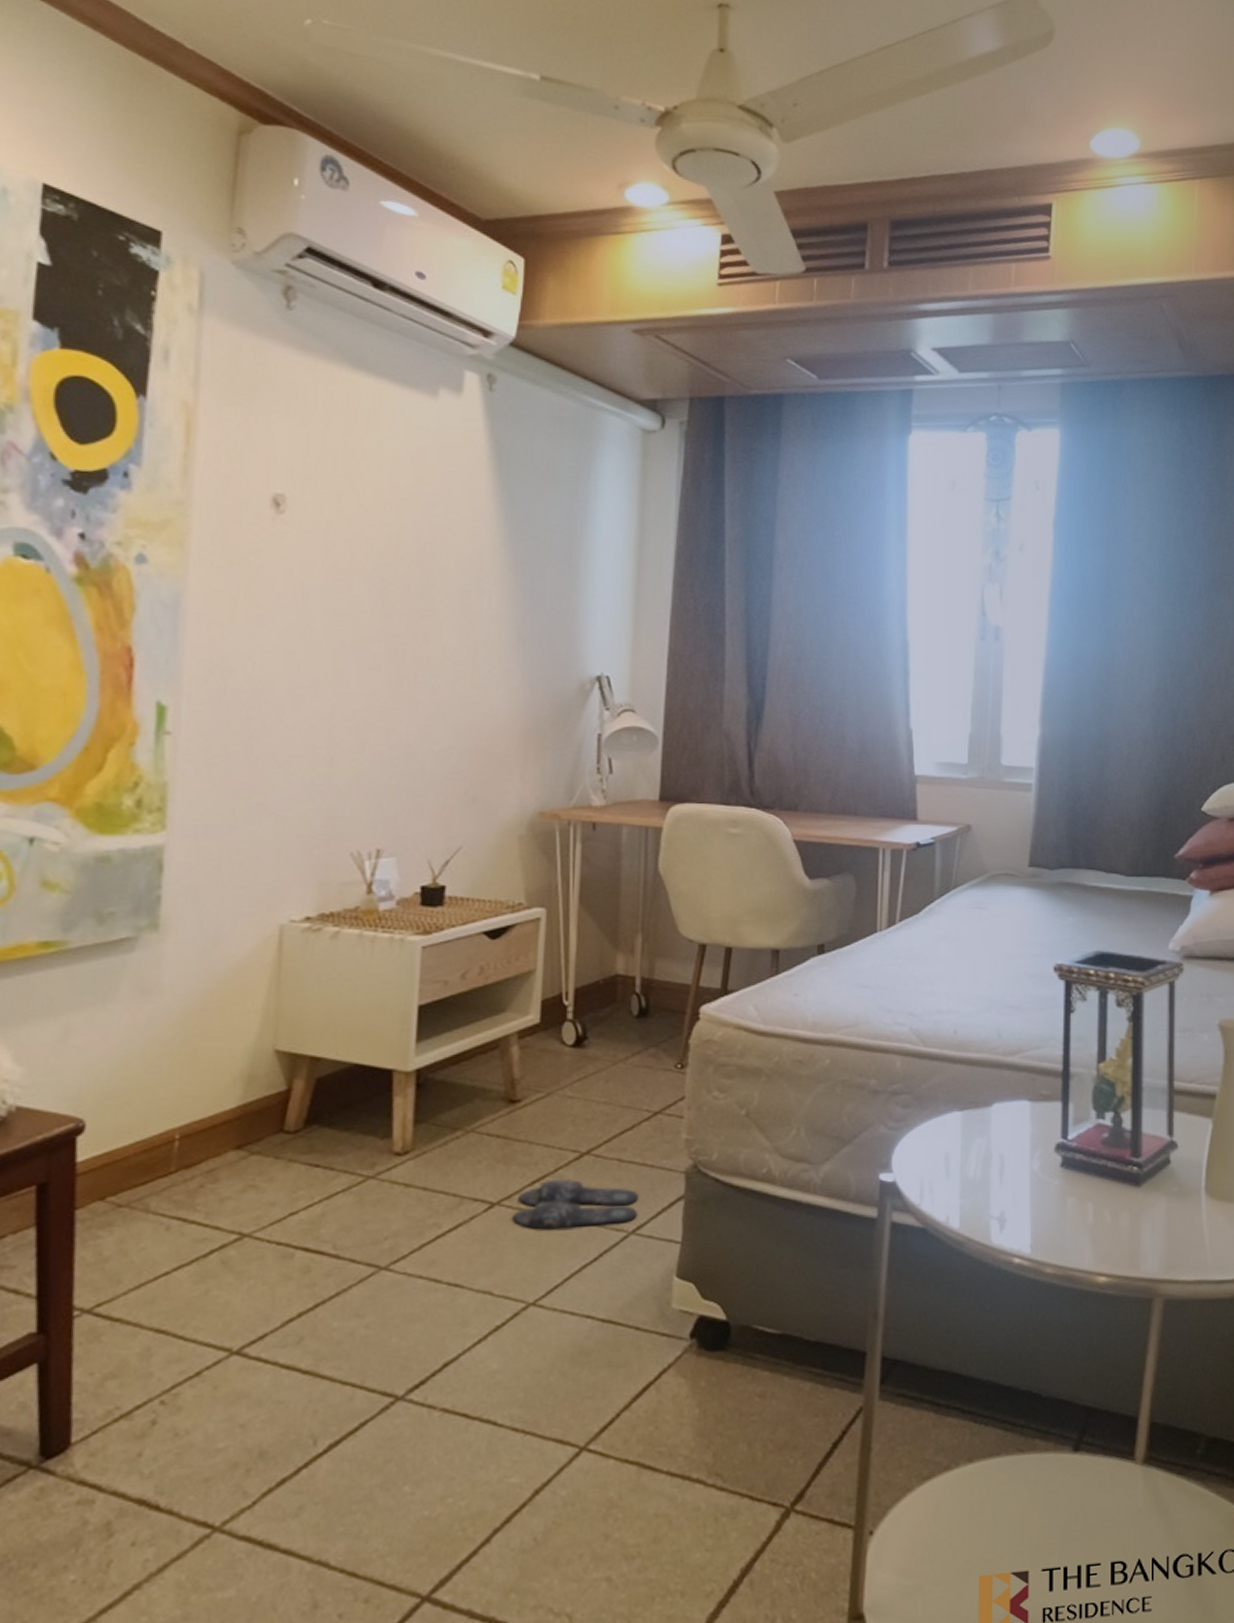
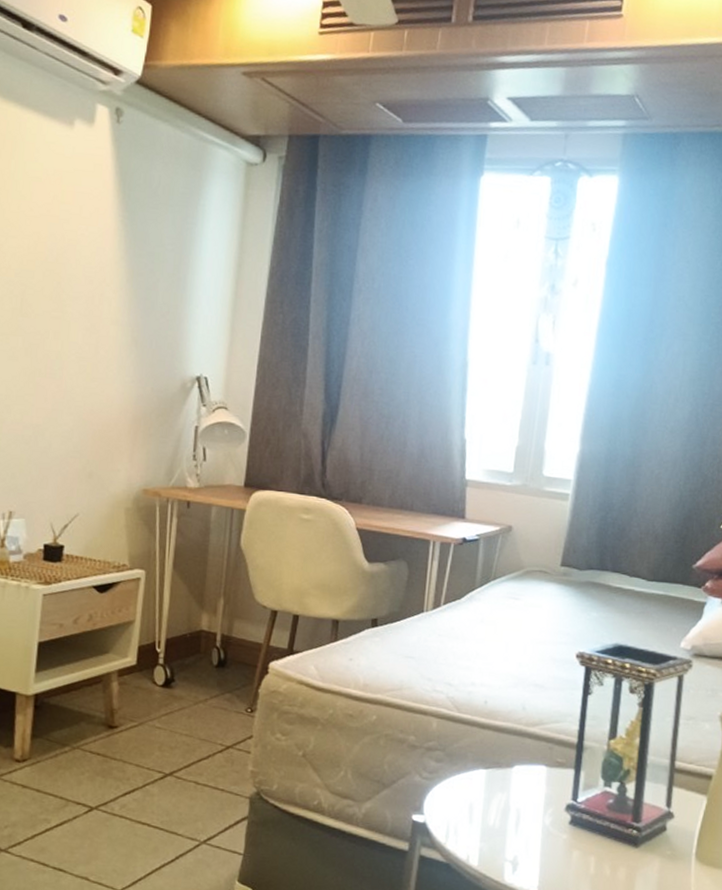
slippers: present [513,1179,638,1231] -> none [107,792,210,835]

